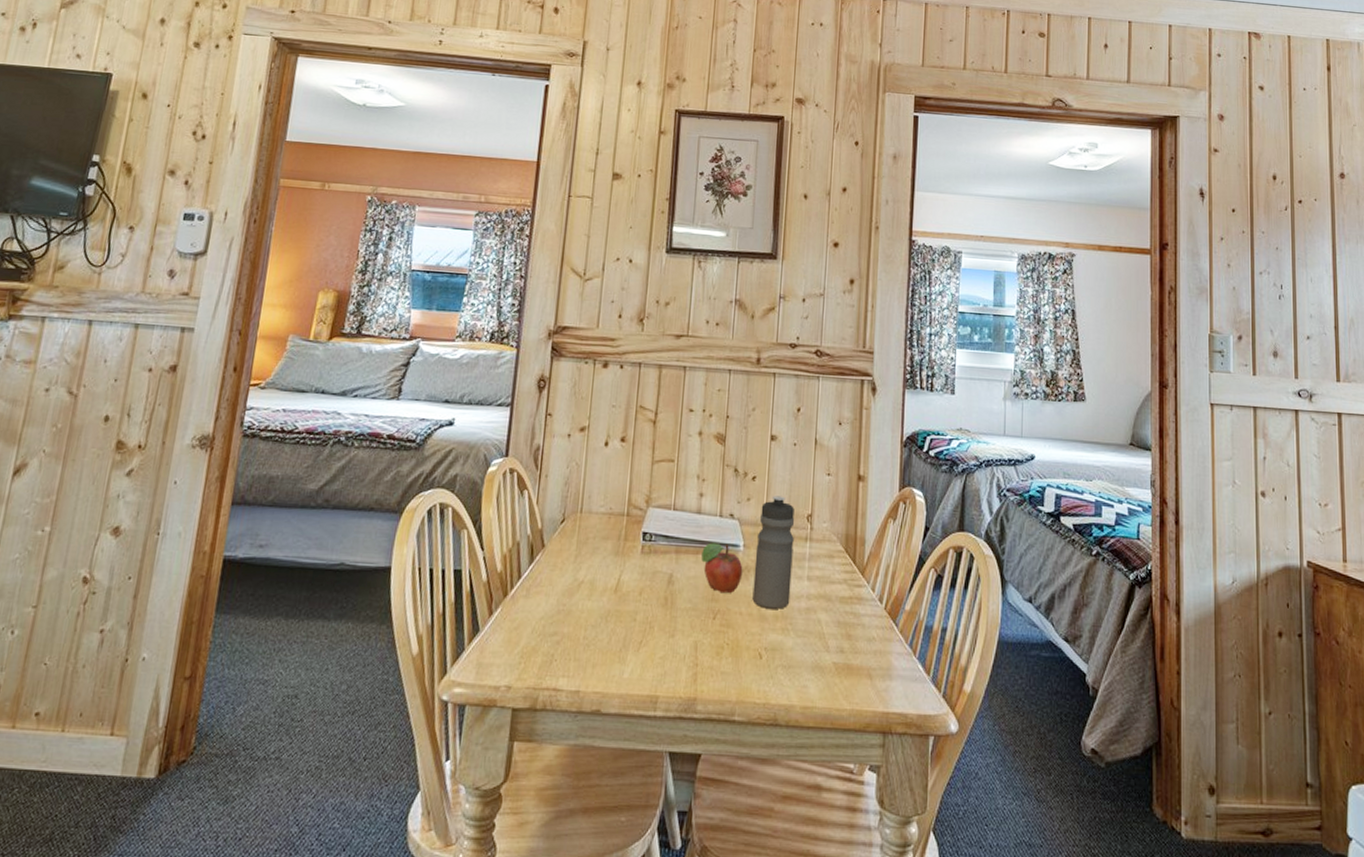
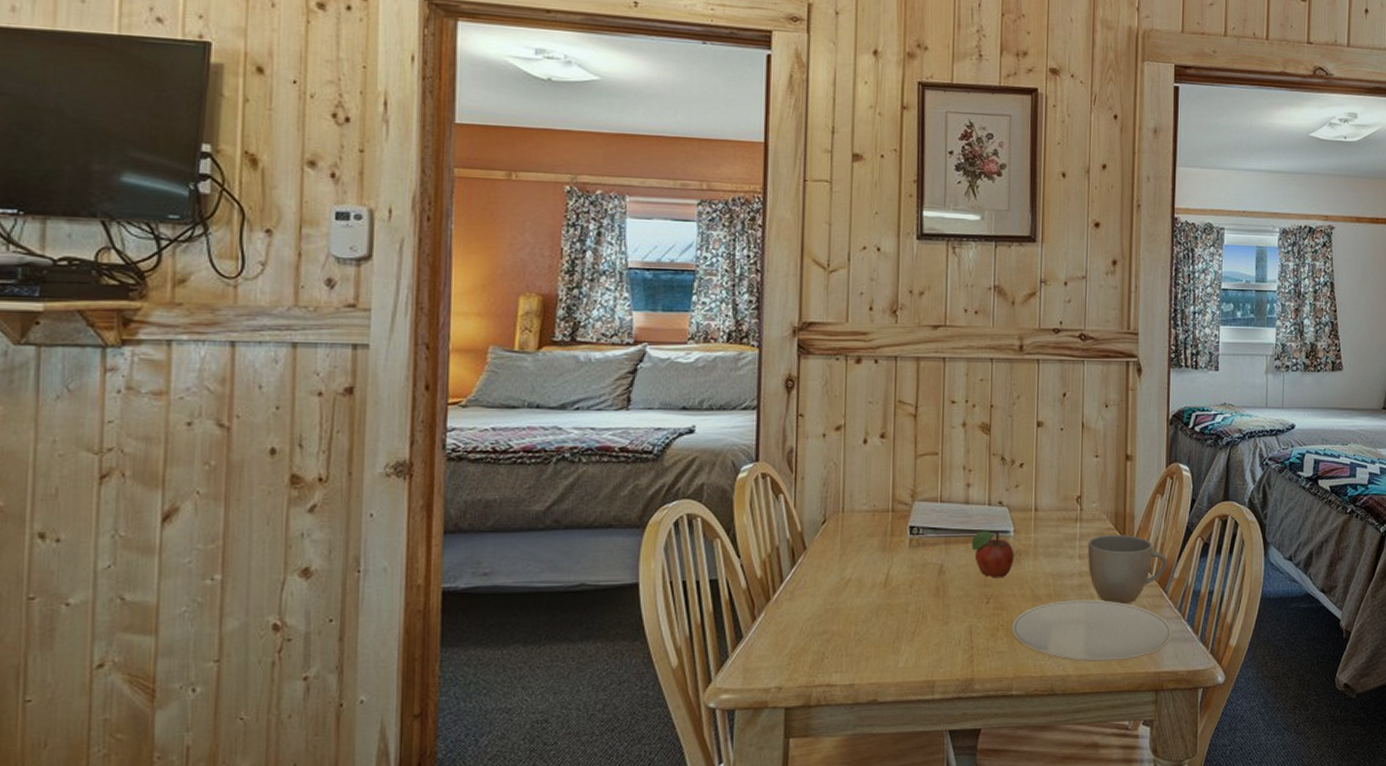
plate: none [736,623,903,696] -> present [1011,599,1173,663]
water bottle: present [752,496,795,609] -> none [1025,481,1065,589]
cup: none [816,557,899,633] -> present [1088,535,1168,604]

